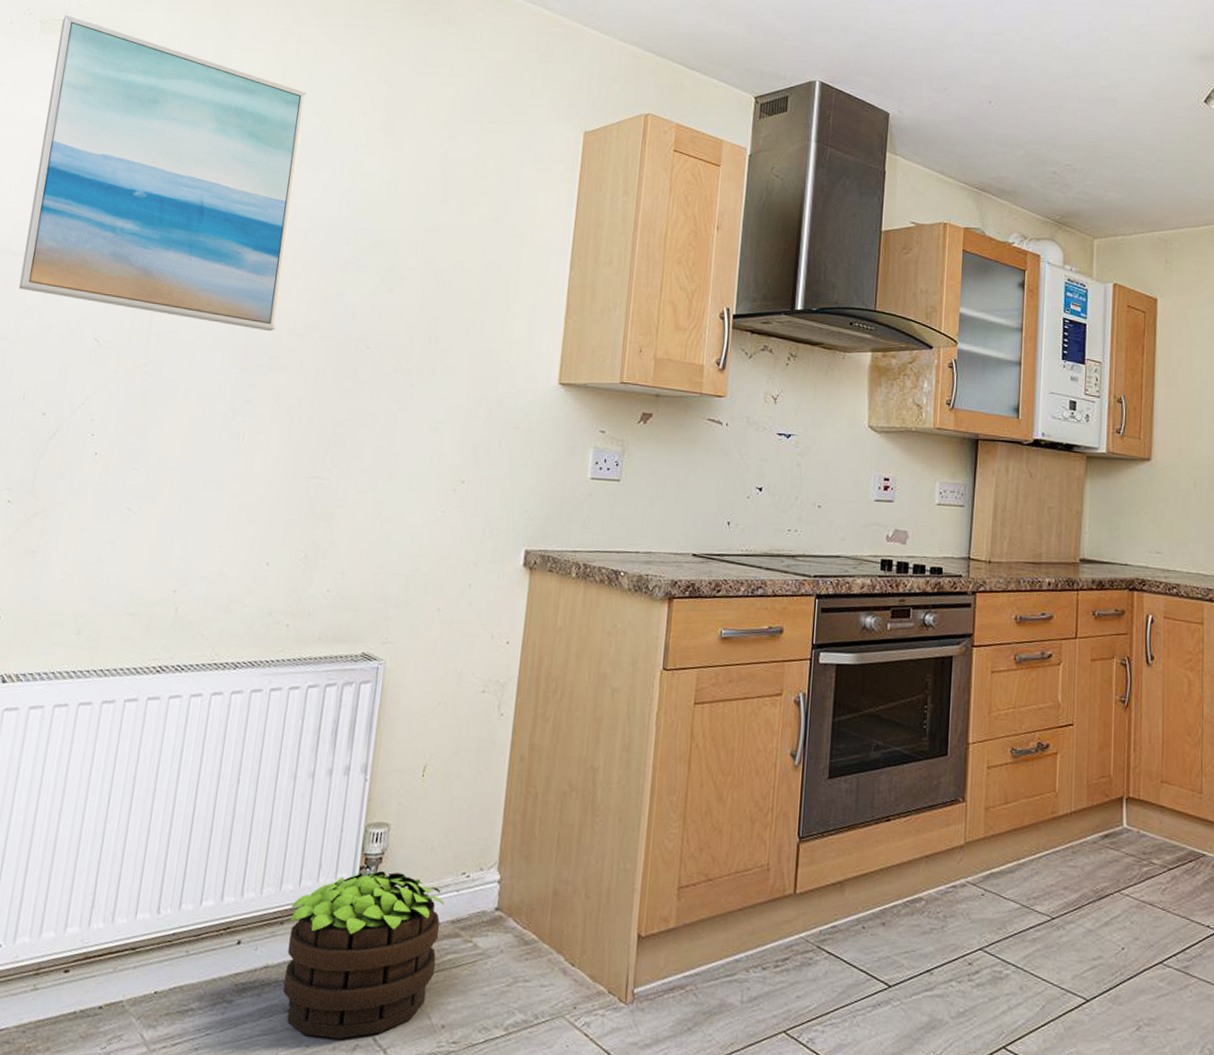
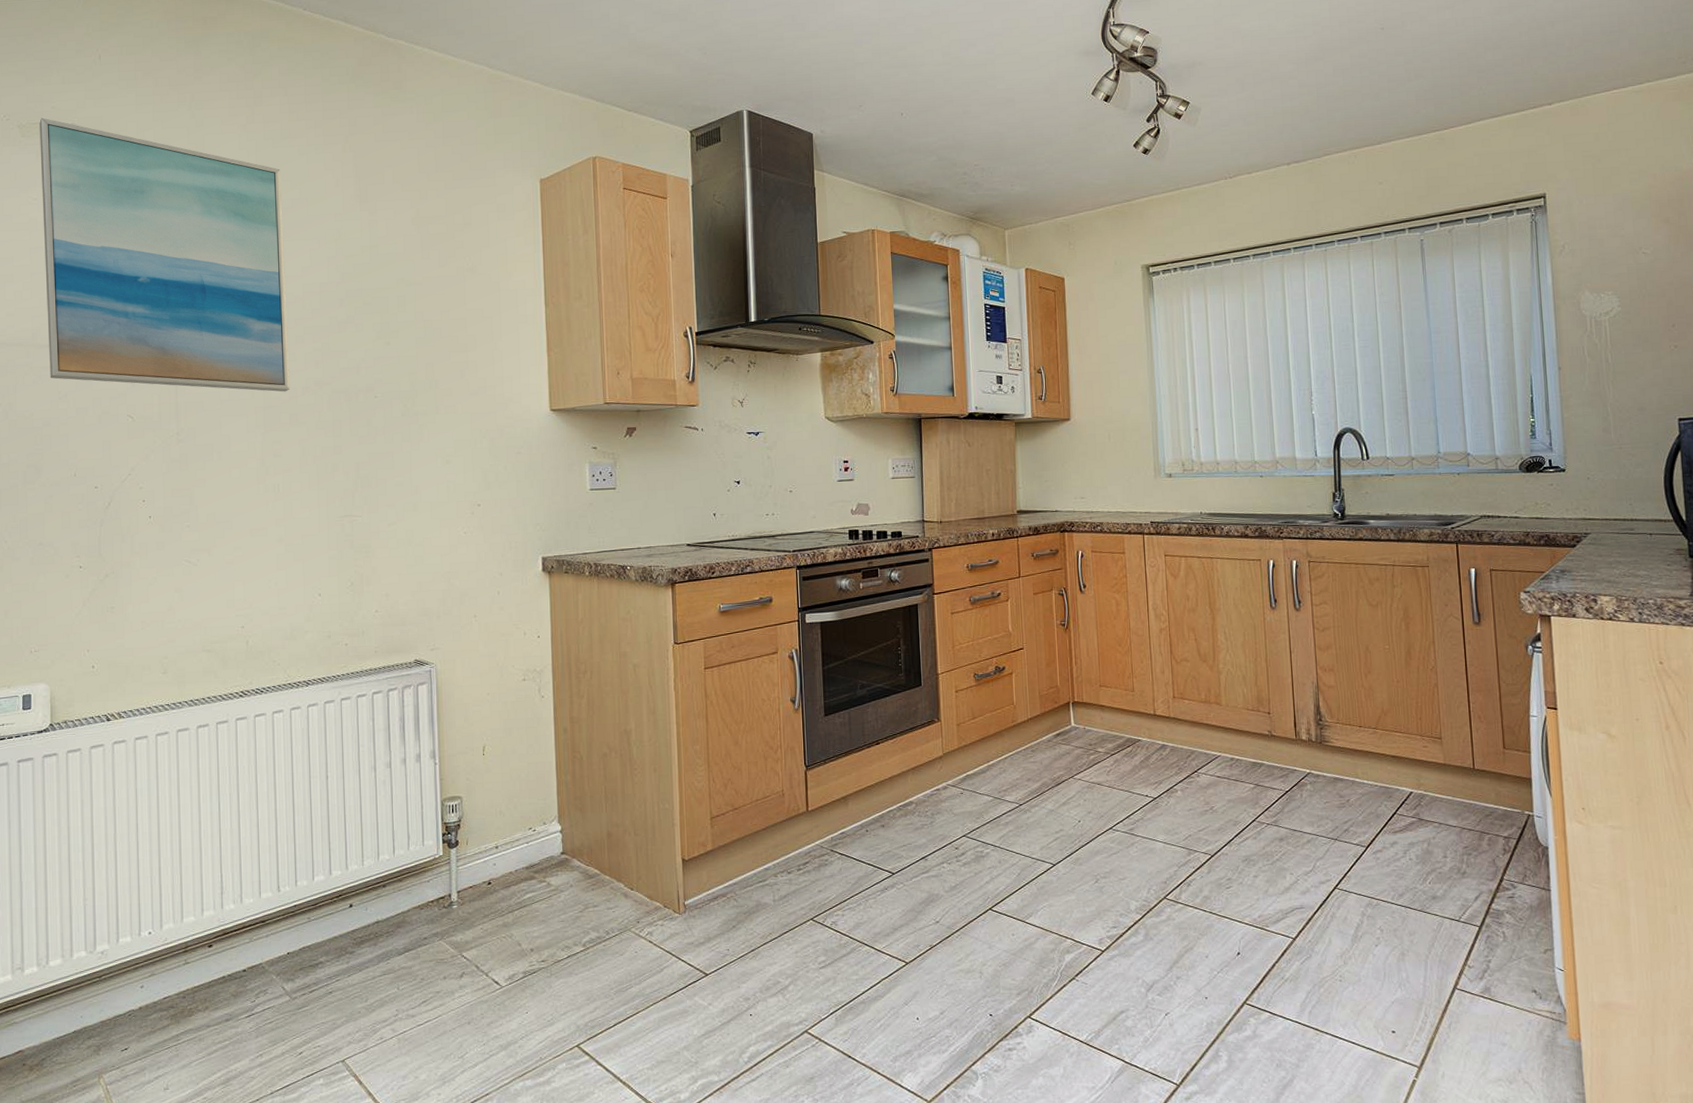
potted plant: present [283,870,445,1040] -> none [390,834,519,971]

